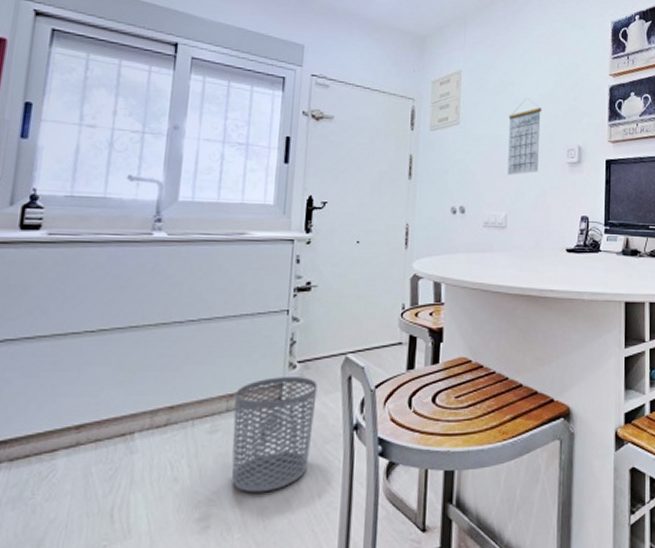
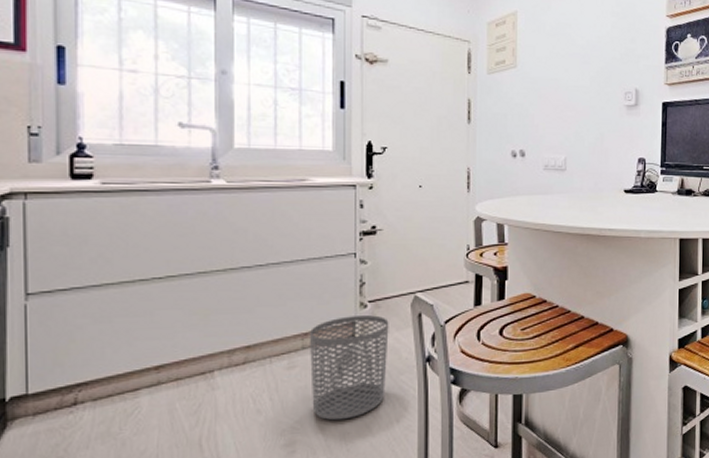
calendar: present [508,99,542,175] -> none [566,41,600,119]

